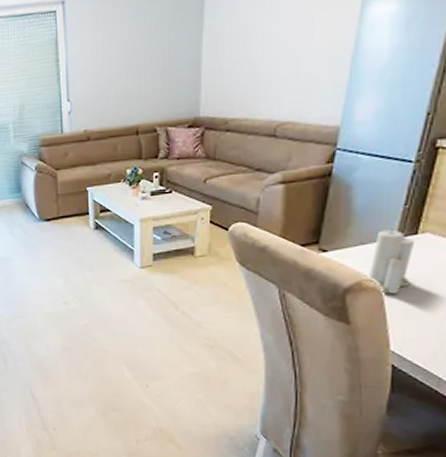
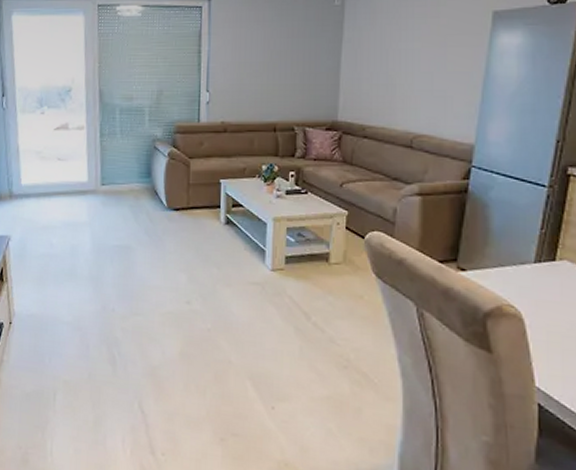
candle: present [368,228,416,294] -> none [508,252,554,323]

